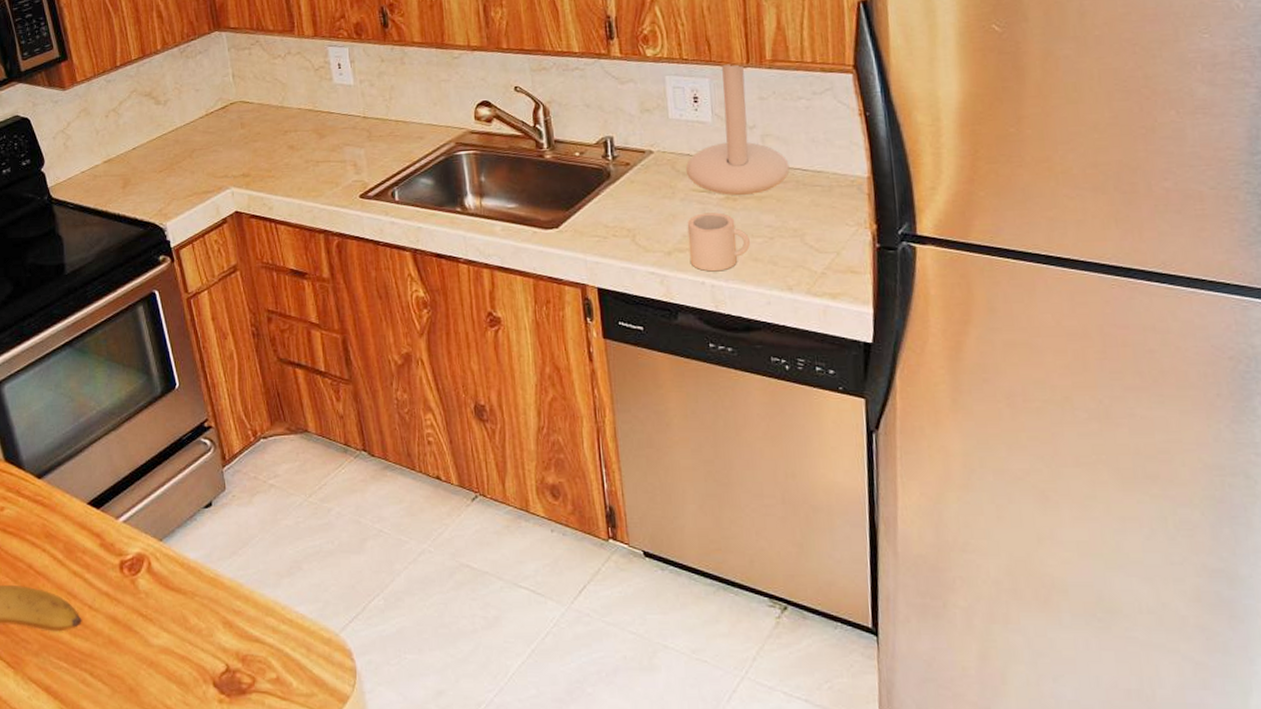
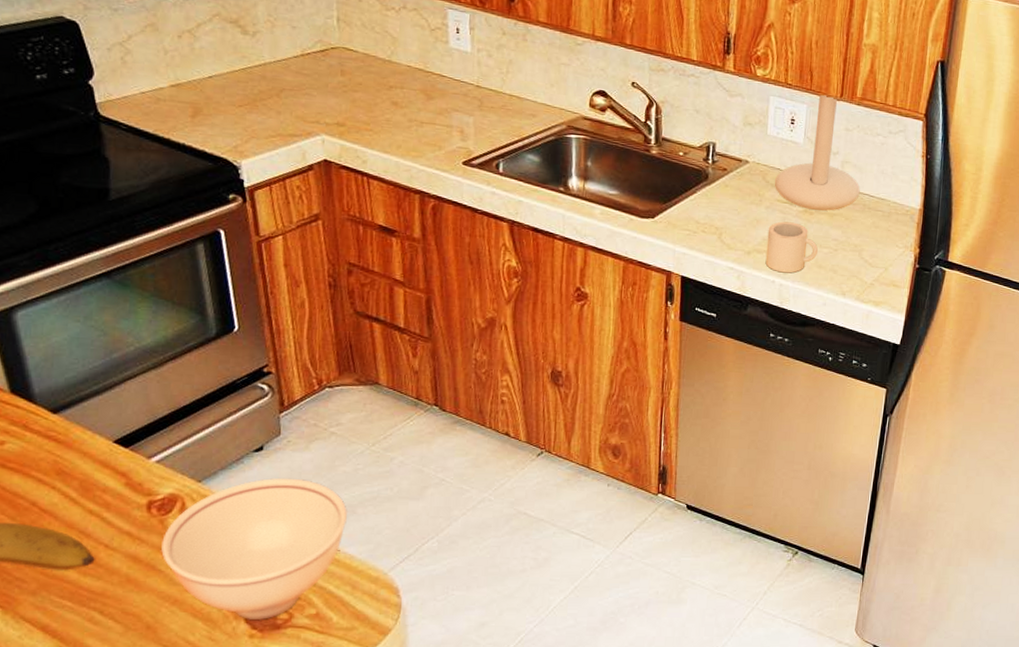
bowl: none [135,534,295,684] -> present [161,478,348,620]

